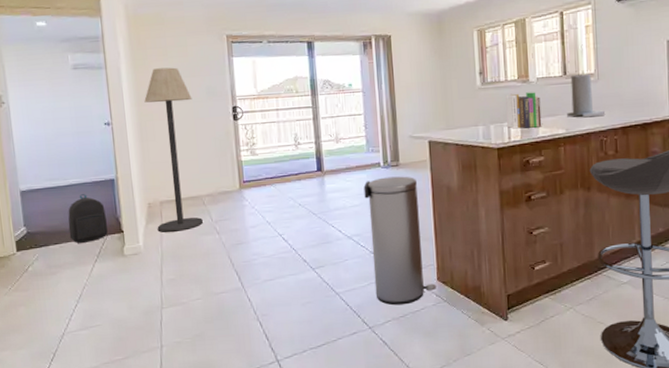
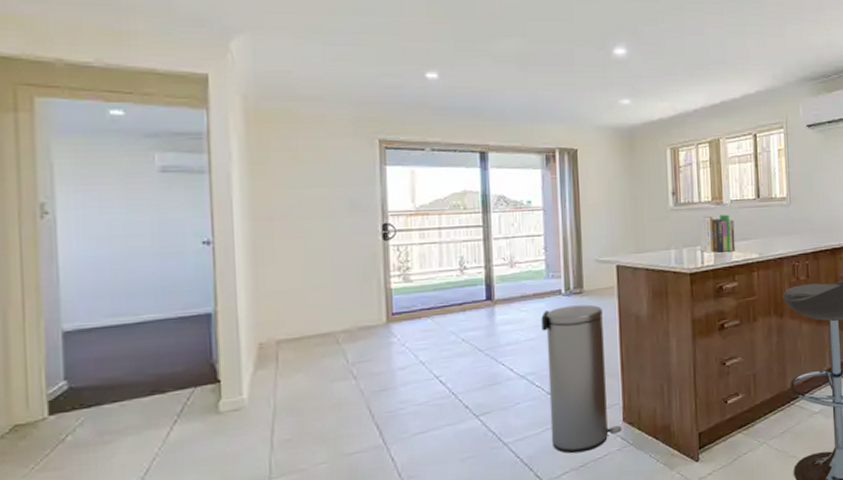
backpack: present [68,194,108,243] -> none [136,333,198,399]
floor lamp: present [144,67,203,232] -> none [262,174,335,380]
paper towel: present [567,74,604,118] -> none [760,197,796,242]

